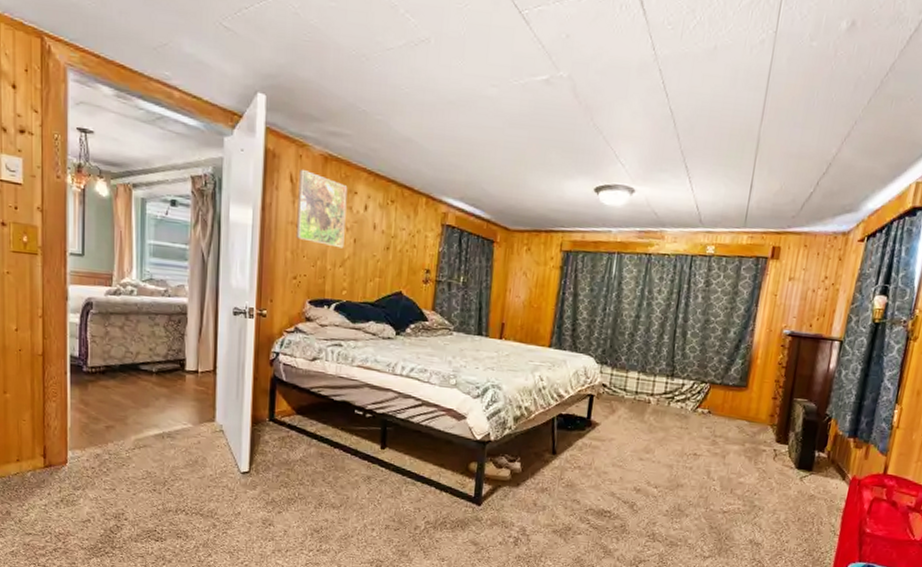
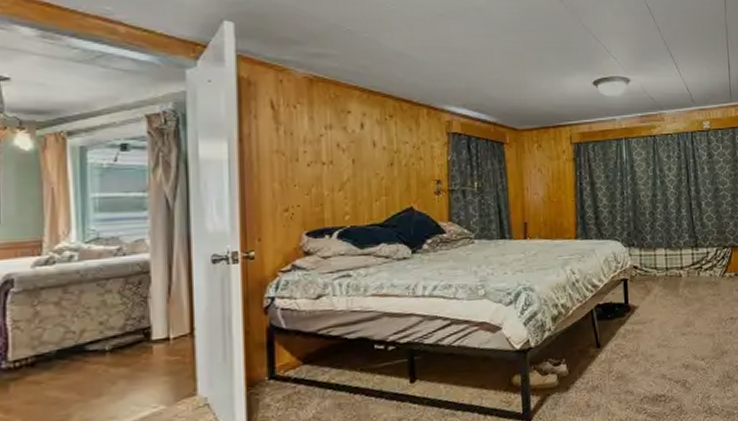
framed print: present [296,170,348,248] -> none [281,95,341,171]

